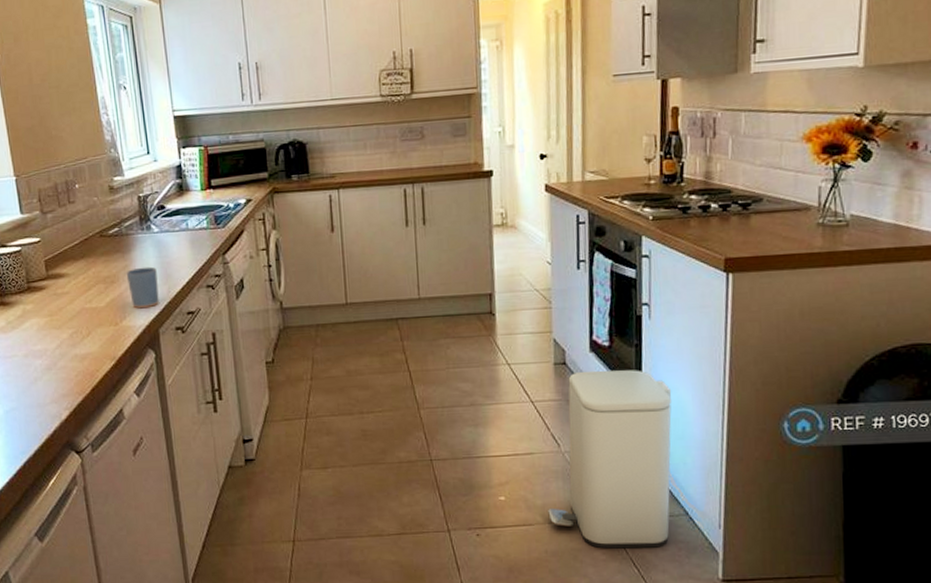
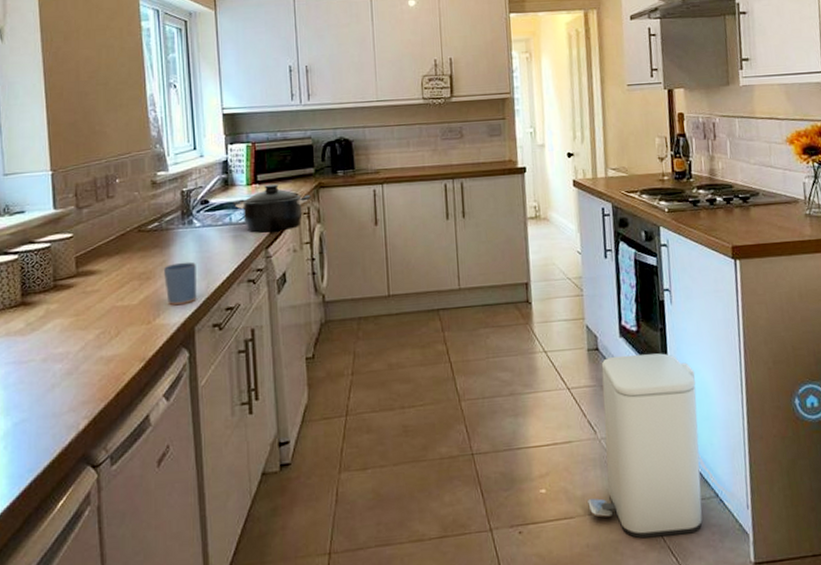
saucepan: none [188,189,266,239] -> present [233,184,311,233]

